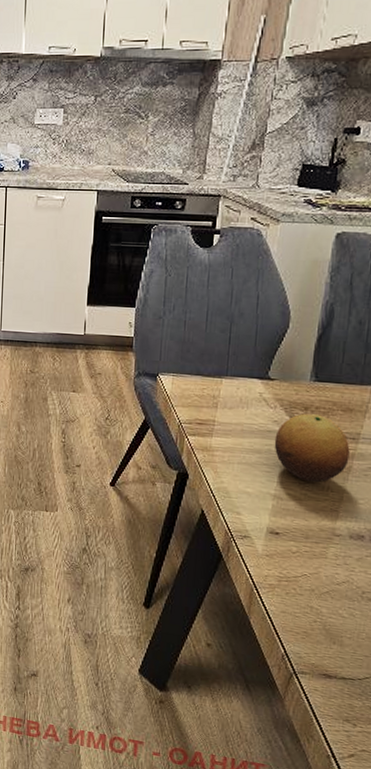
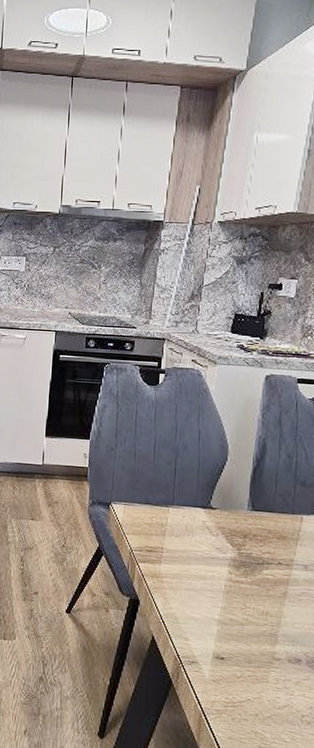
fruit: present [274,413,350,483] -> none [217,541,285,608]

